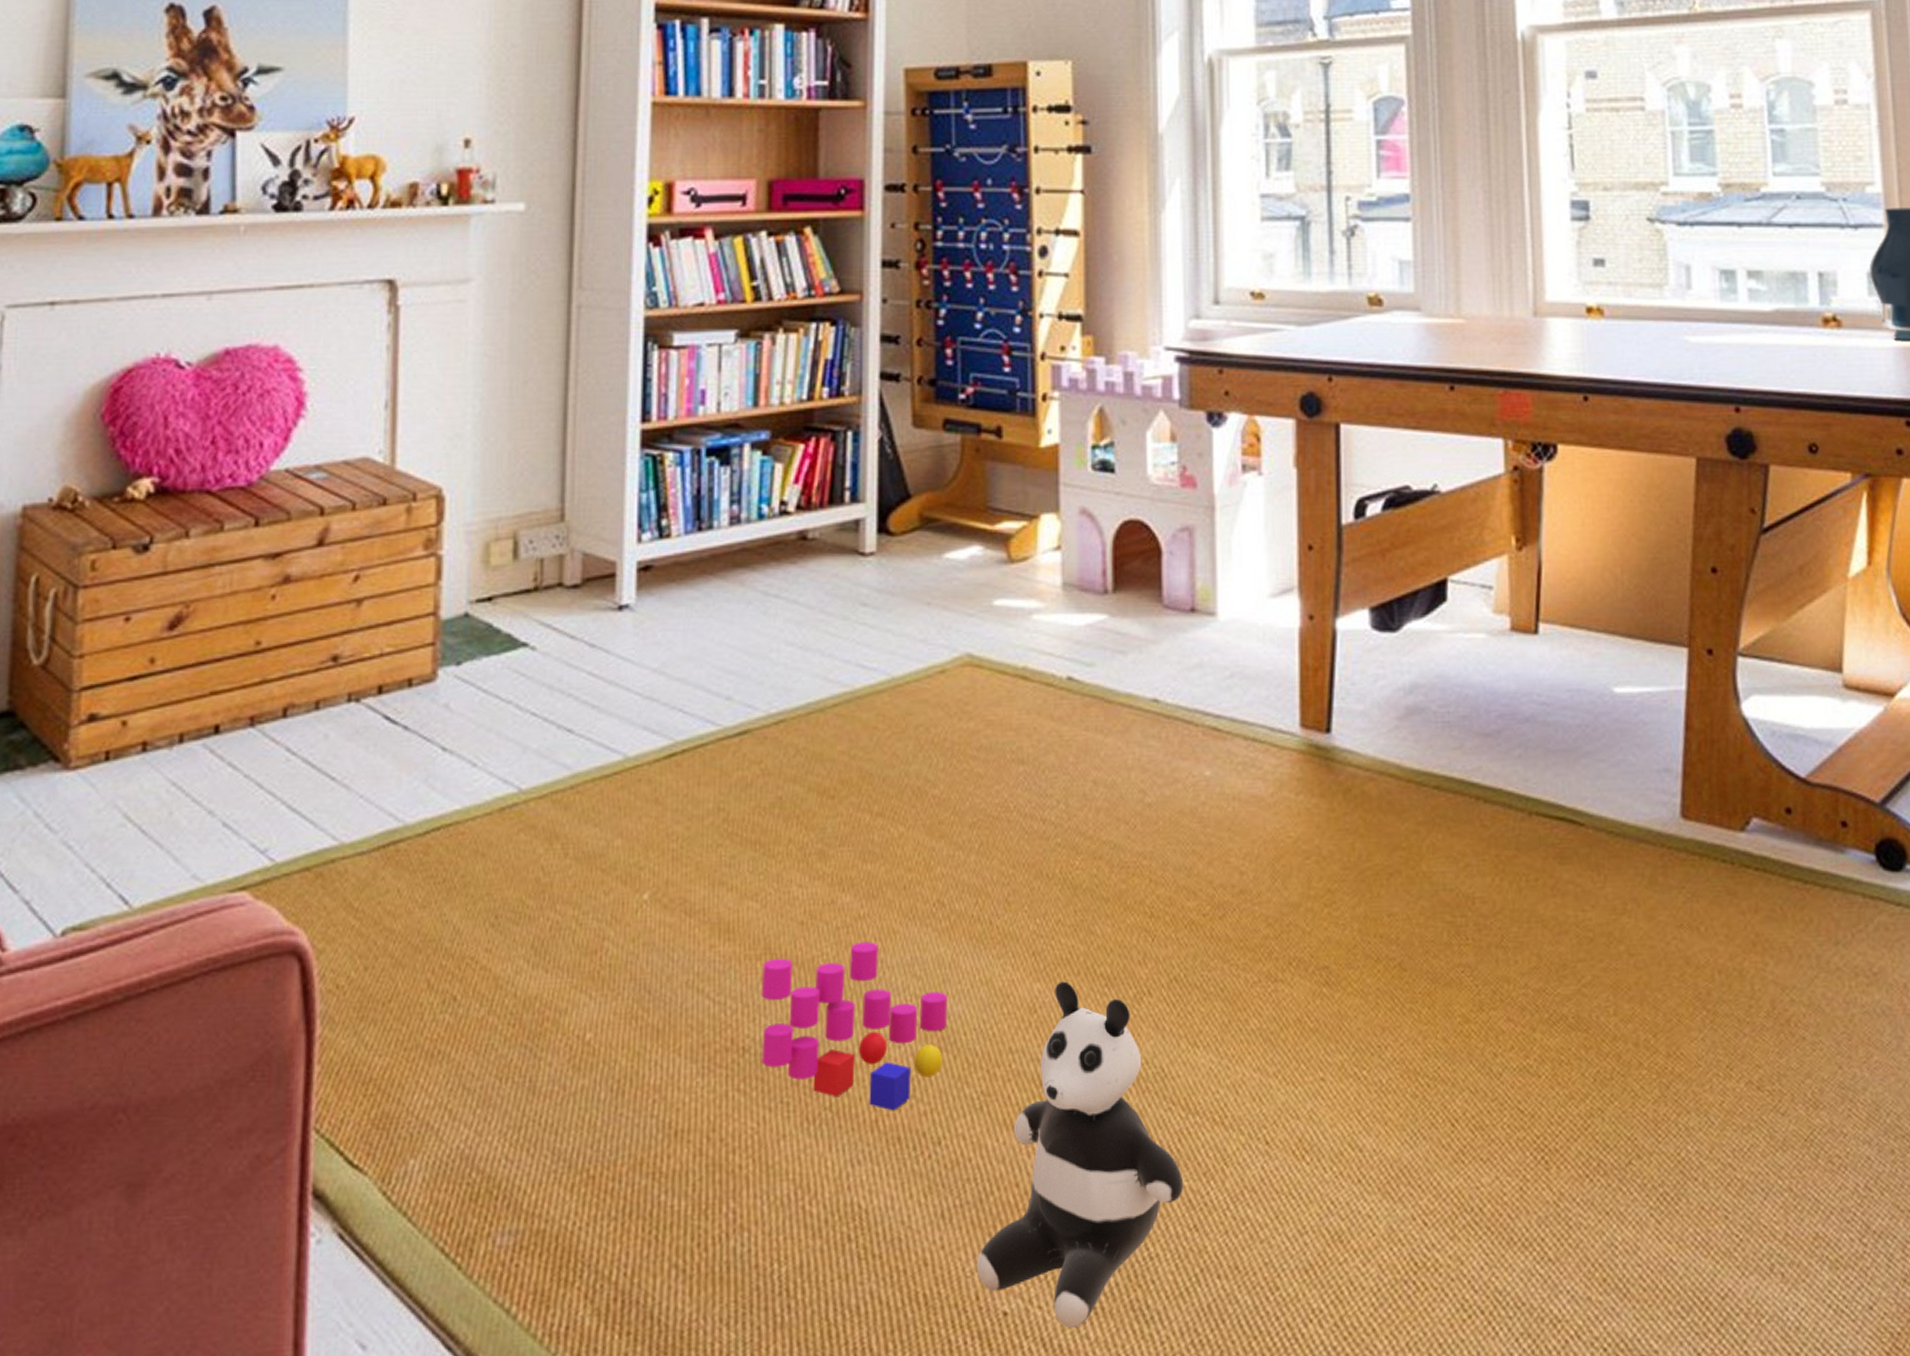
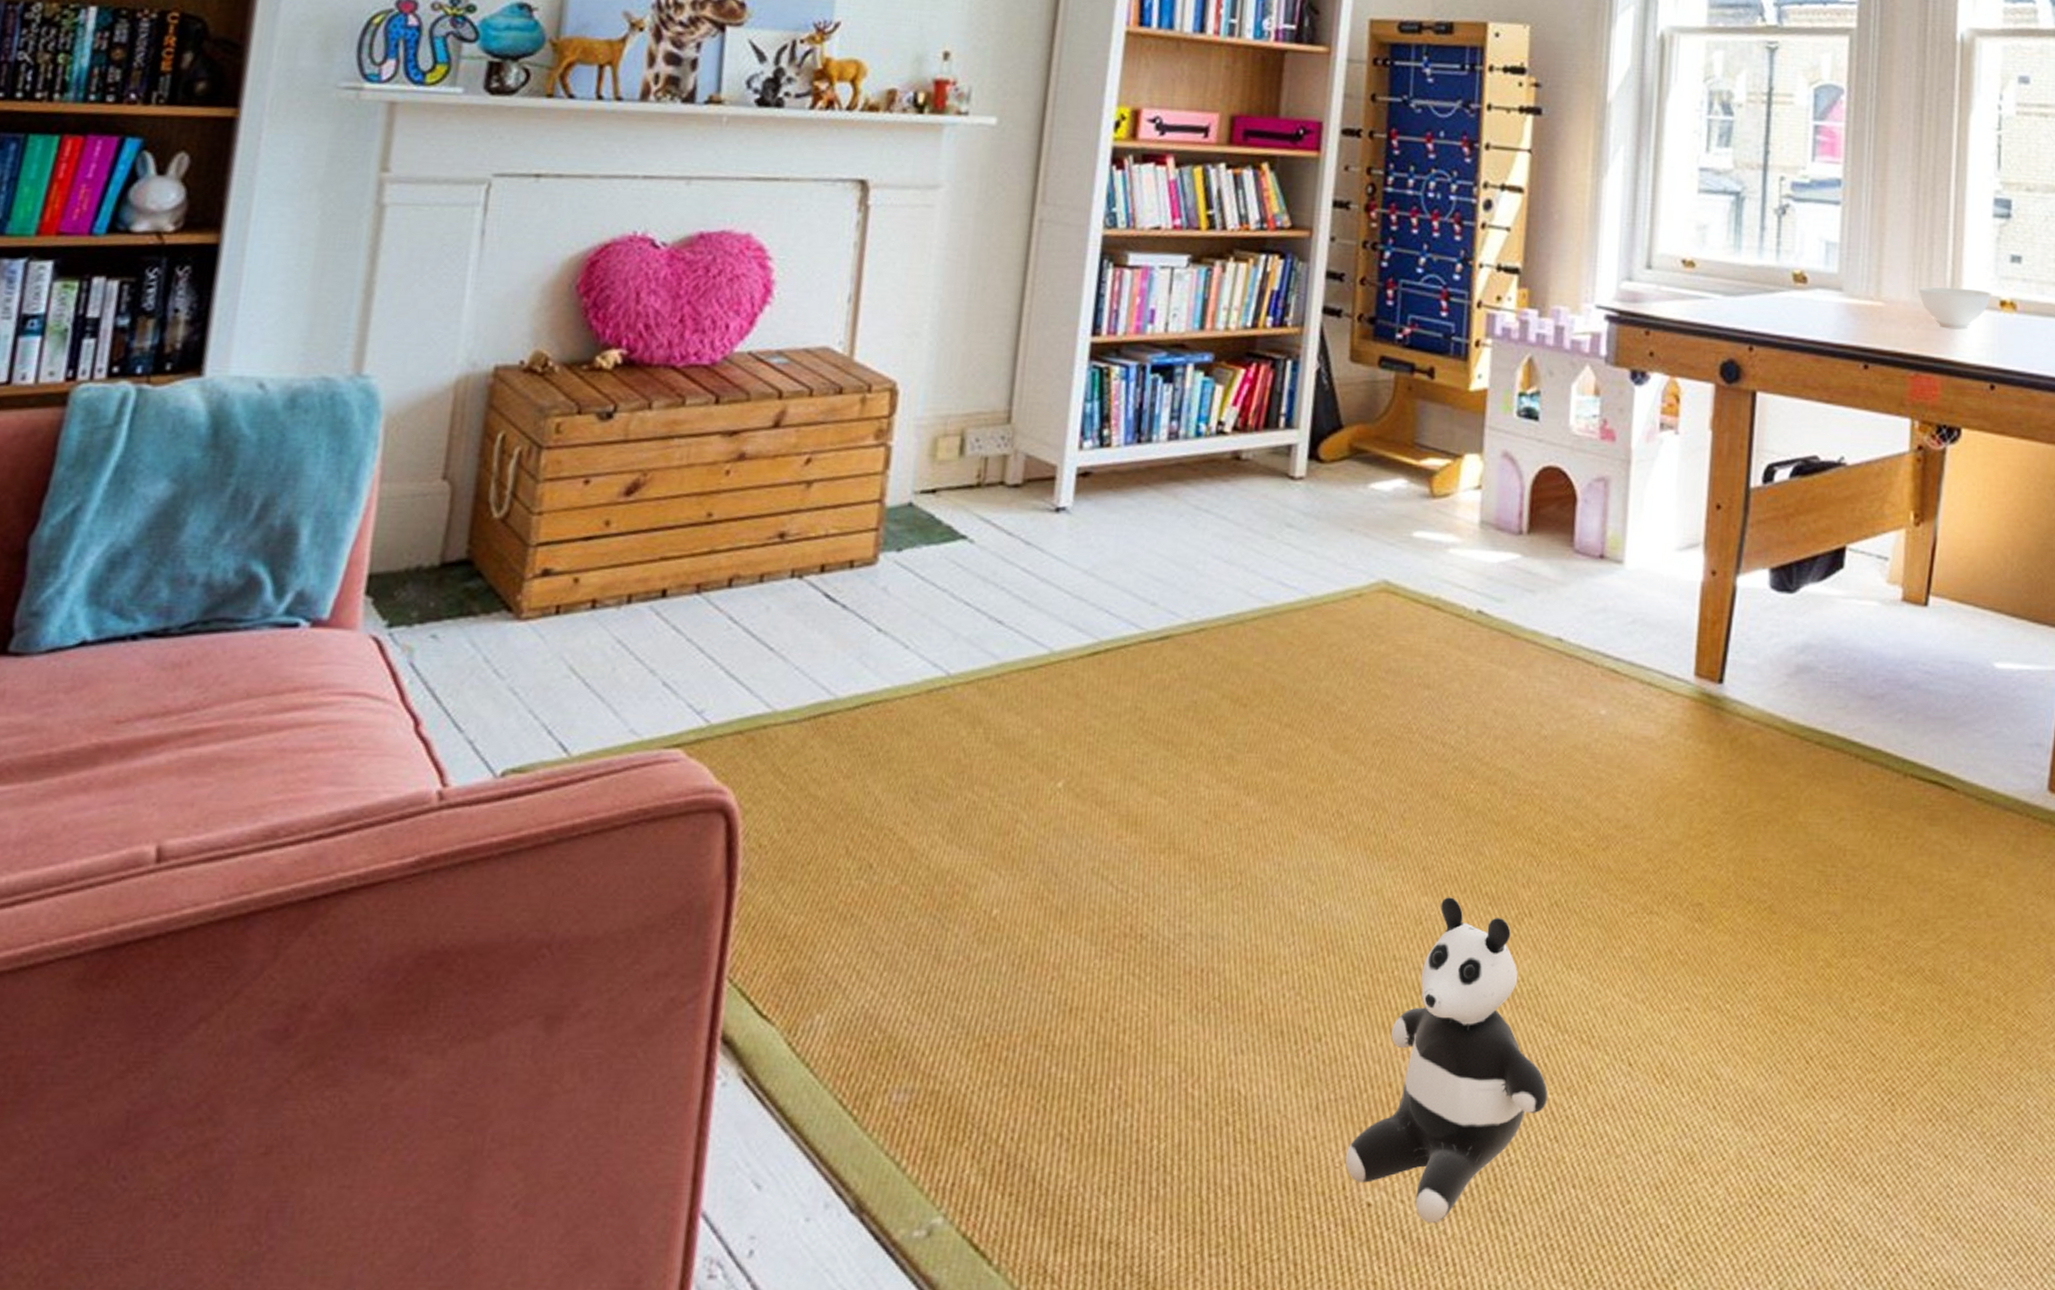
toy blocks: present [761,942,948,1111] -> none [1157,844,1339,1006]
bowl: none [1499,297,1578,341] -> present [1918,286,1993,330]

